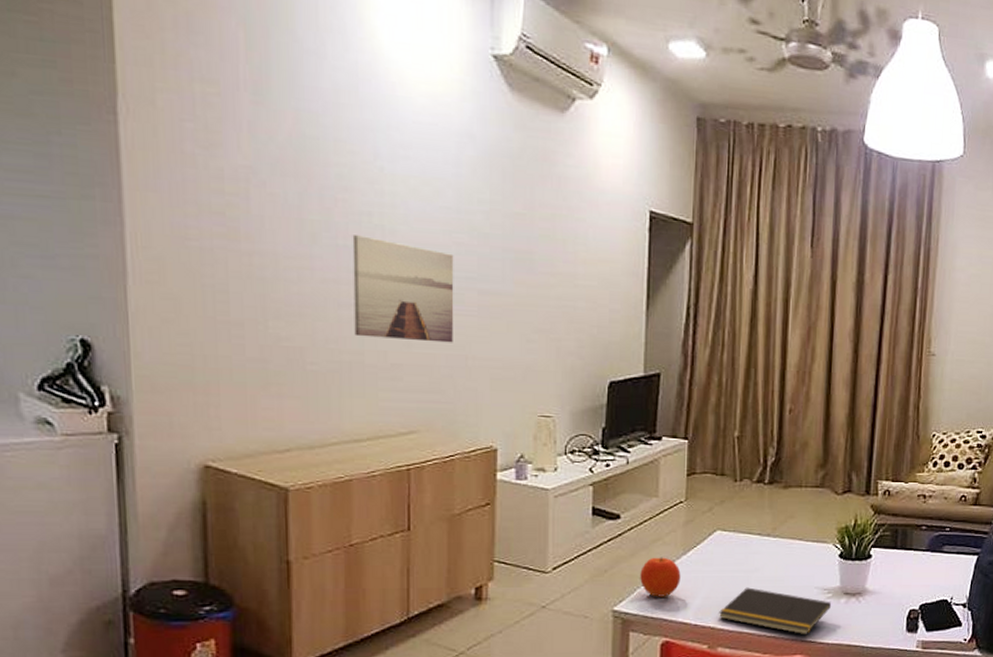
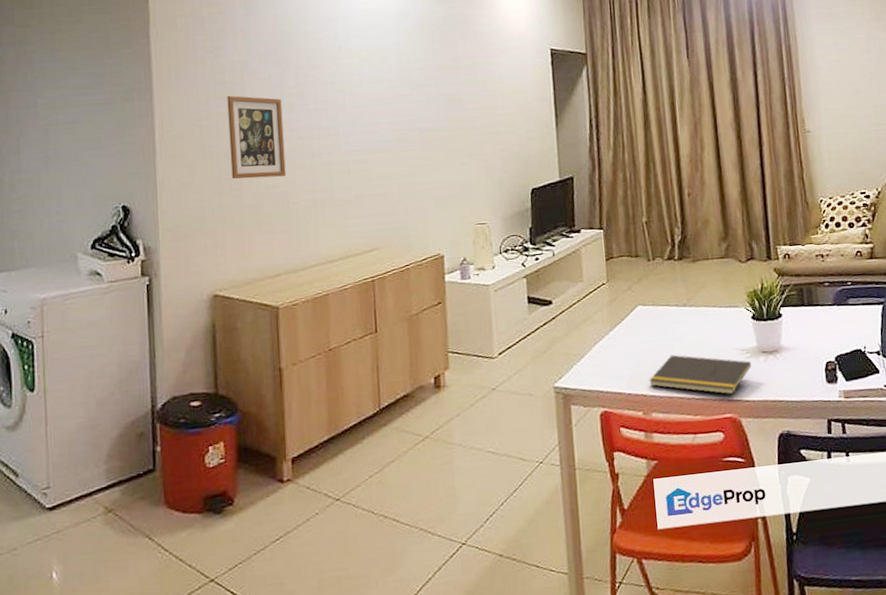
picture frame: none [226,211,303,327] -> present [227,95,286,179]
wall art: present [352,235,454,343] -> none [320,99,402,178]
fruit: present [640,557,681,597] -> none [575,334,611,371]

